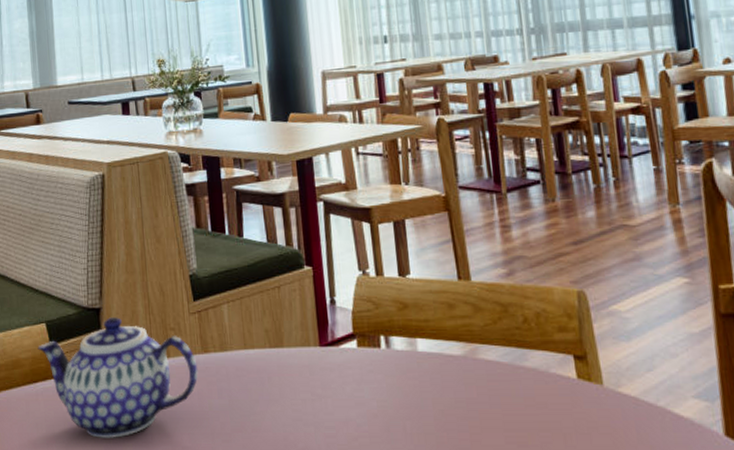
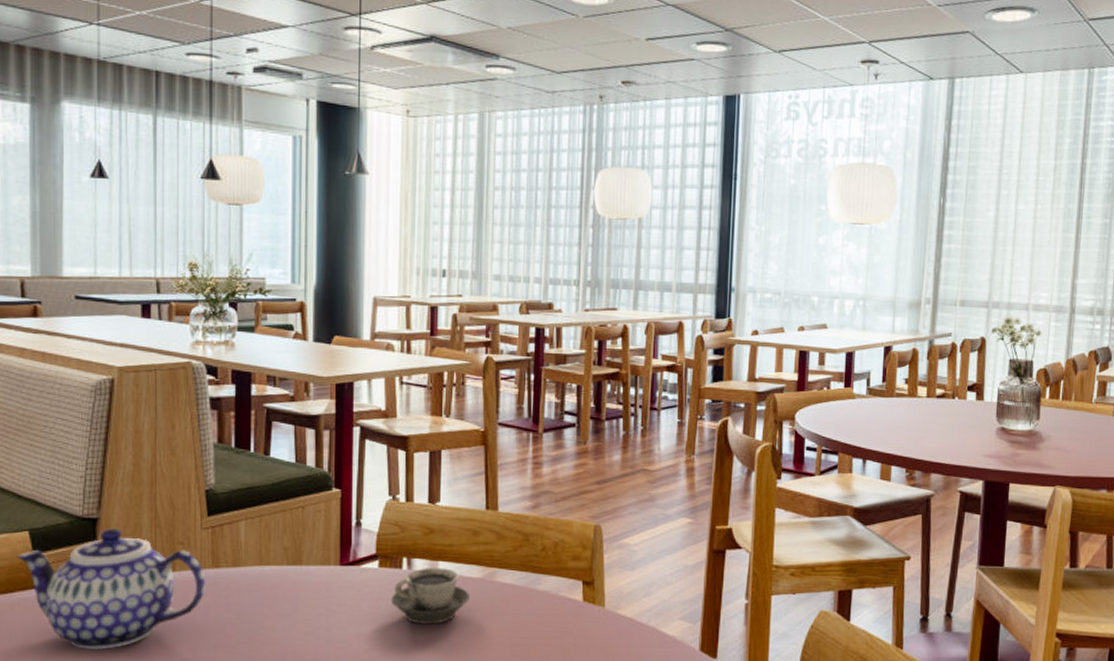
cup: none [373,344,454,409] -> present [391,567,470,626]

